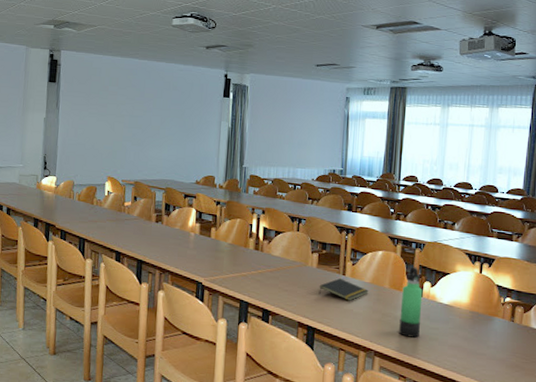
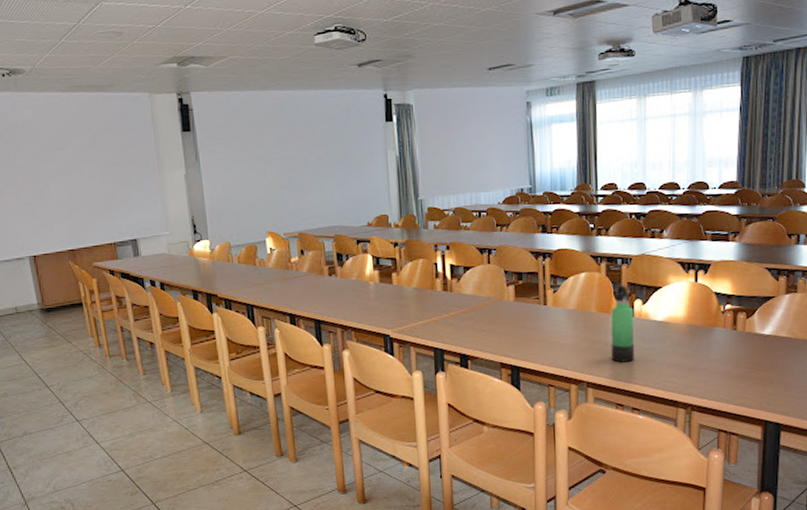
notepad: present [318,278,369,301] -> none [519,309,574,332]

